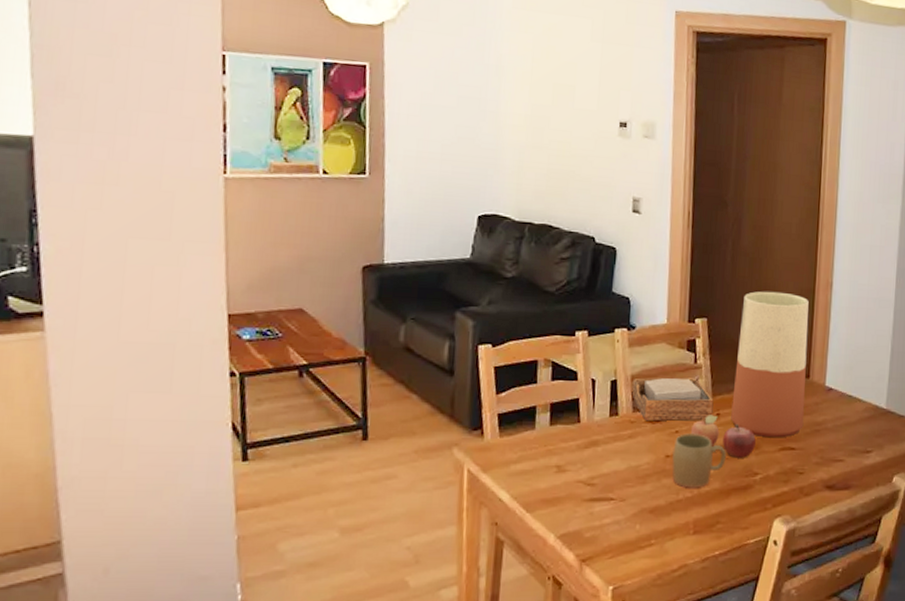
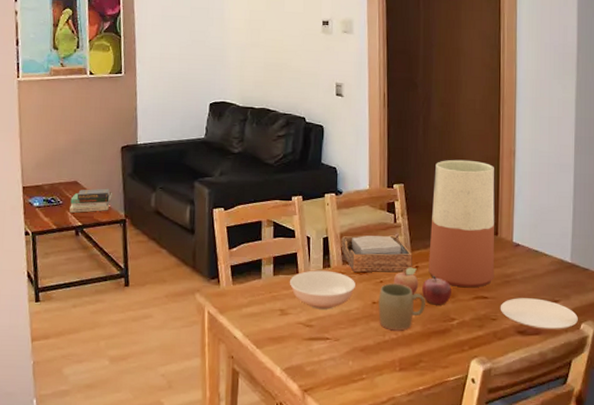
books: none [291,318,350,349] -> present [70,188,113,213]
bowl: none [568,419,647,465] -> present [289,270,355,309]
plate: none [808,448,891,484] -> present [500,298,578,330]

